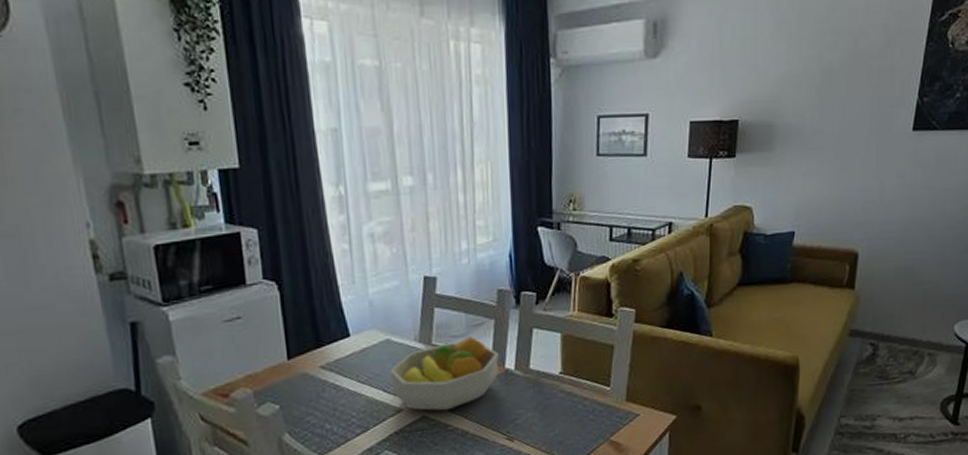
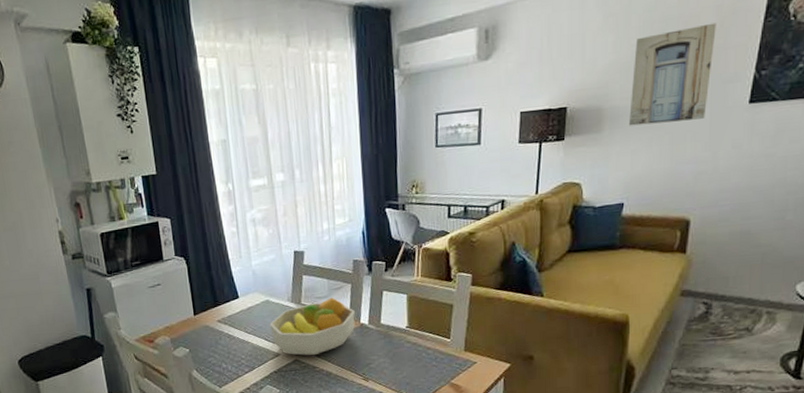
wall art: none [801,42,883,146] -> present [629,22,717,126]

